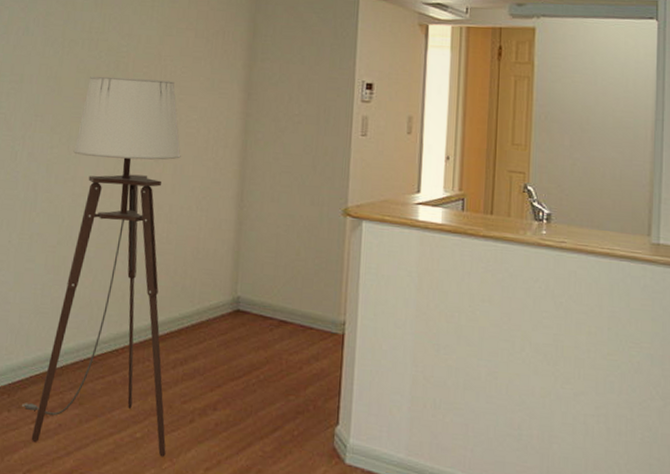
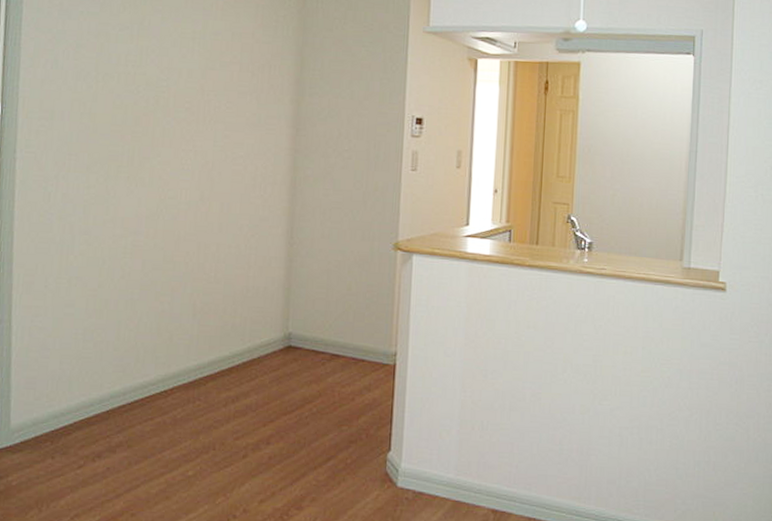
floor lamp: present [22,76,181,457] -> none [67,112,228,493]

